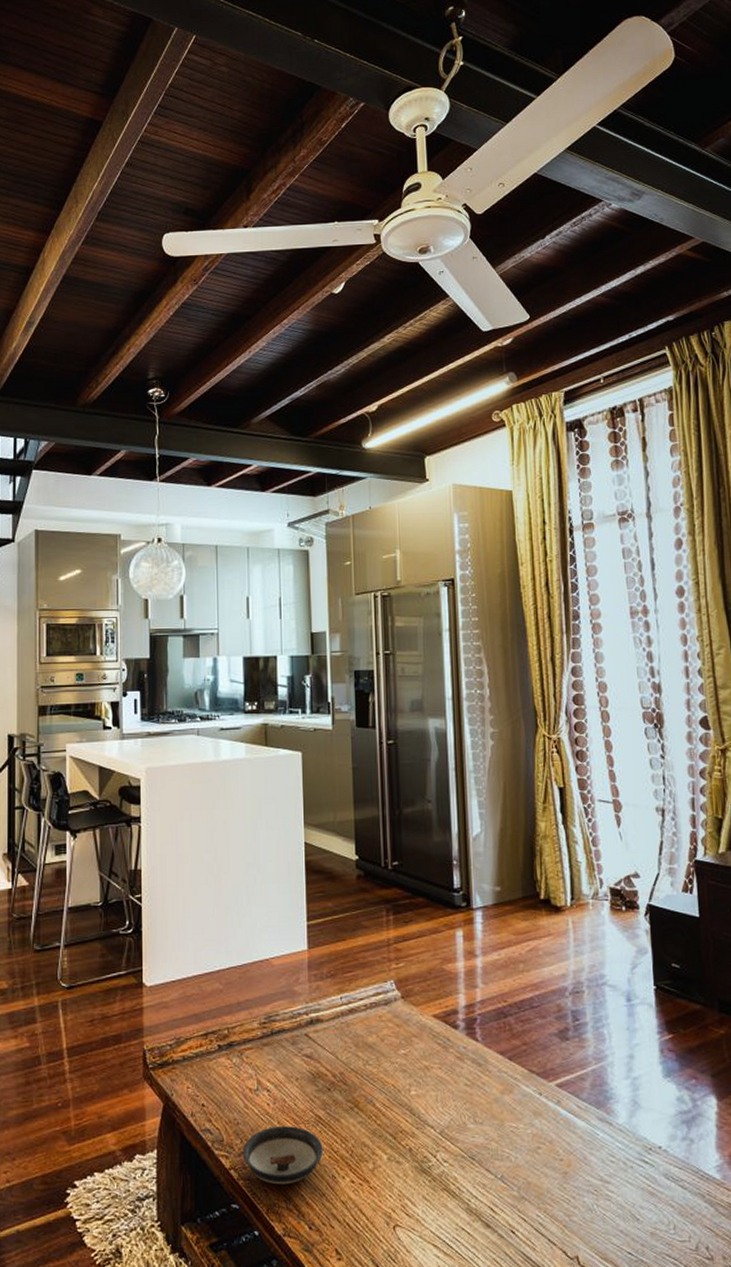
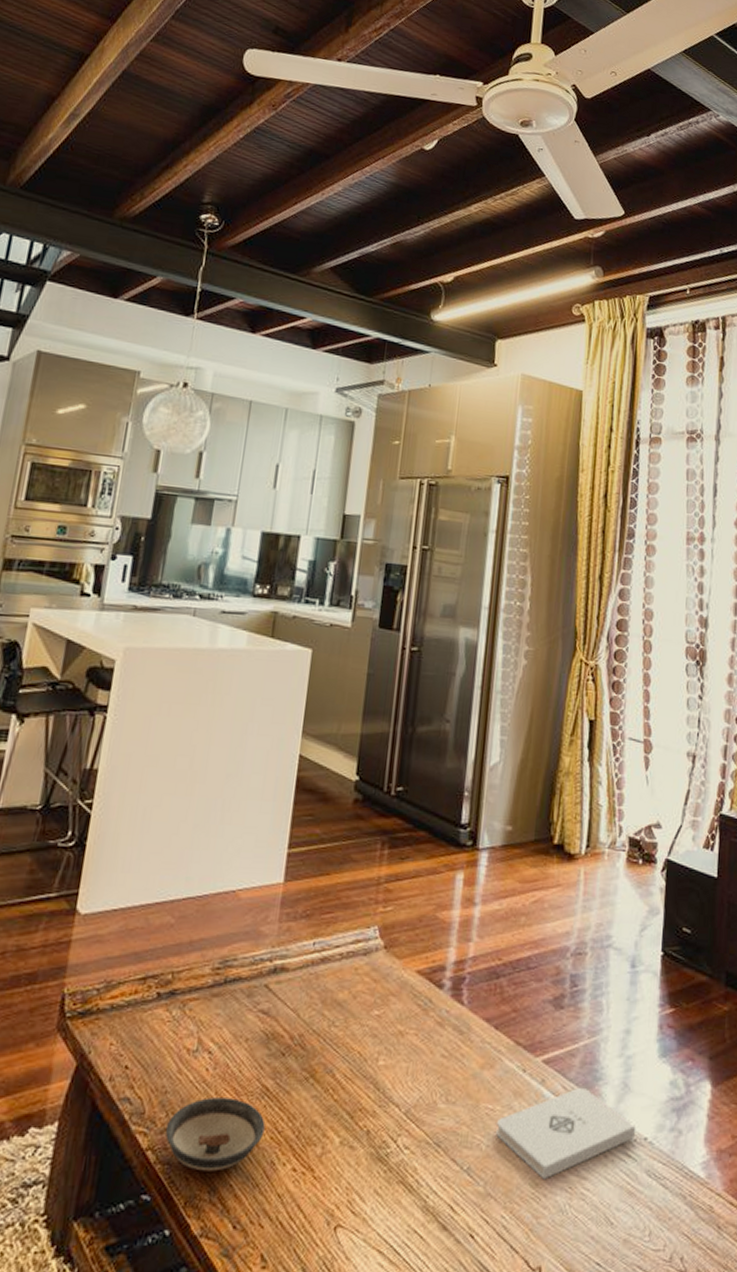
notepad: none [522,1105,651,1185] -> present [496,1087,636,1180]

